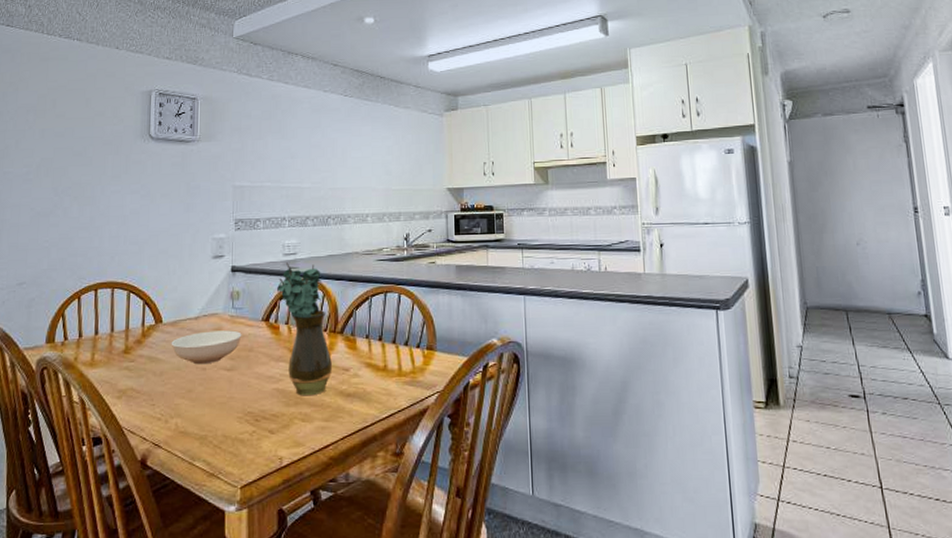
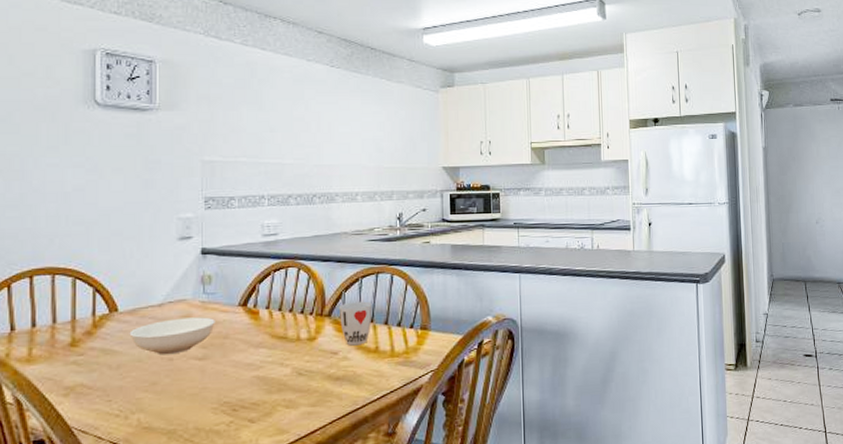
vase: present [276,262,332,396] -> none [255,244,319,382]
cup: none [350,319,381,363] -> present [338,301,373,346]

